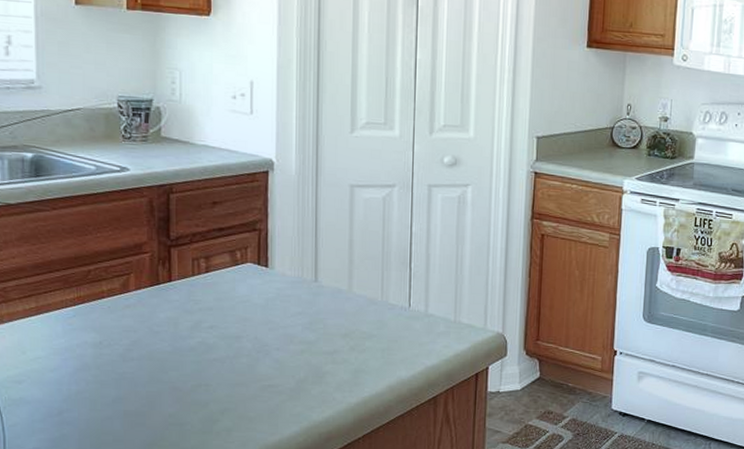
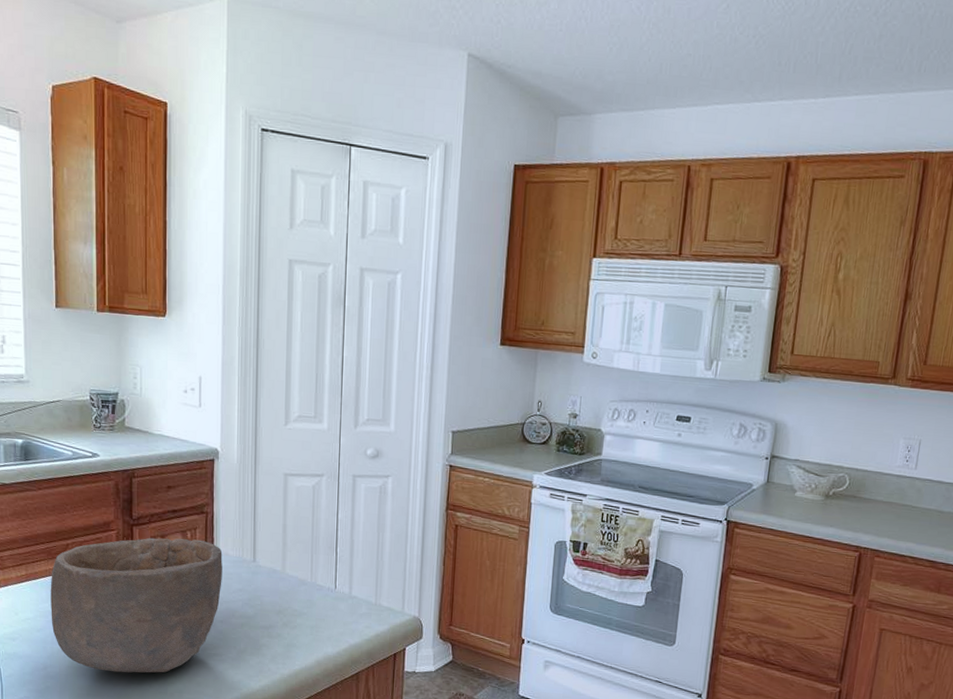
bowl: none [67,259,279,413] -> present [50,537,223,673]

